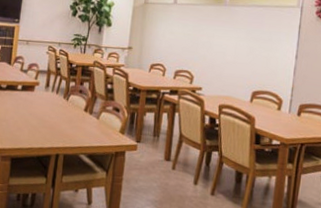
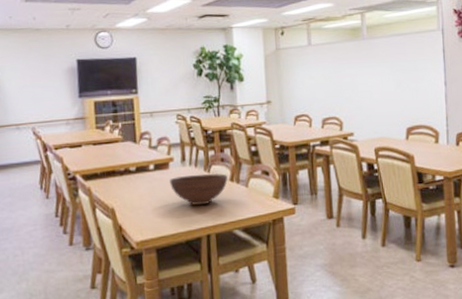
fruit bowl: none [32,99,83,128] -> present [170,173,228,206]

